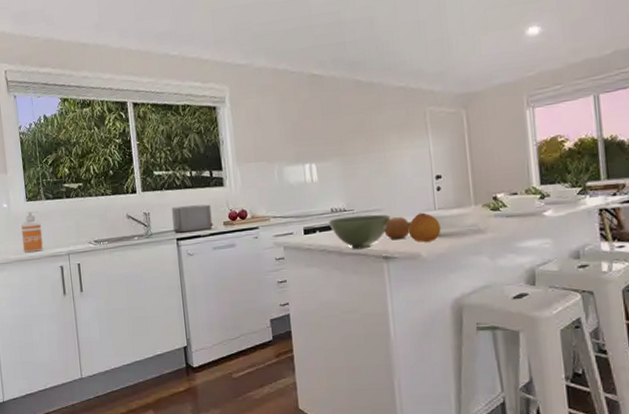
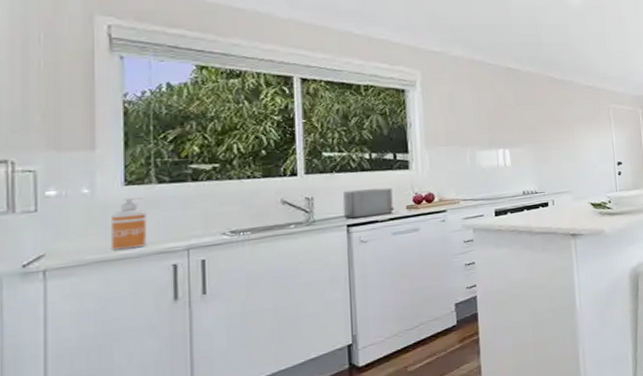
bowl: present [328,214,391,250] -> none [519,196,578,229]
fruit: present [384,217,410,240] -> none [572,198,596,219]
fruit: present [408,212,441,242] -> none [593,194,621,220]

